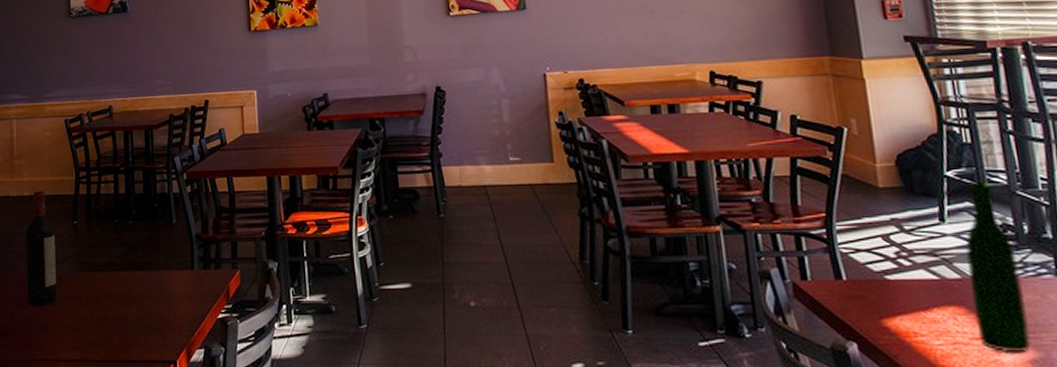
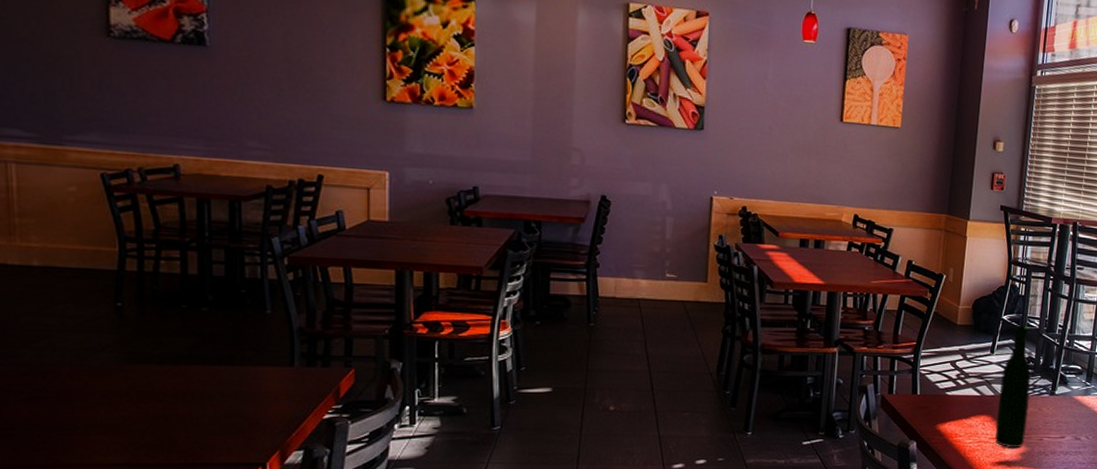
wine bottle: present [25,190,56,307] -> none [36,260,89,403]

